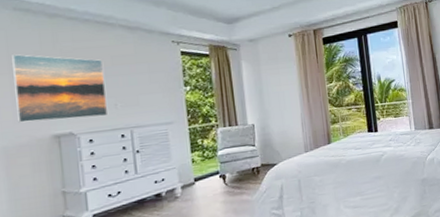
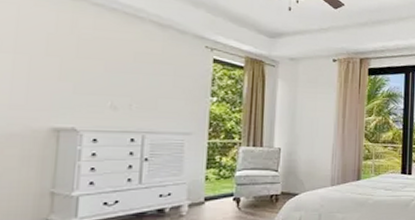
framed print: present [12,54,109,123] -> none [12,33,125,116]

